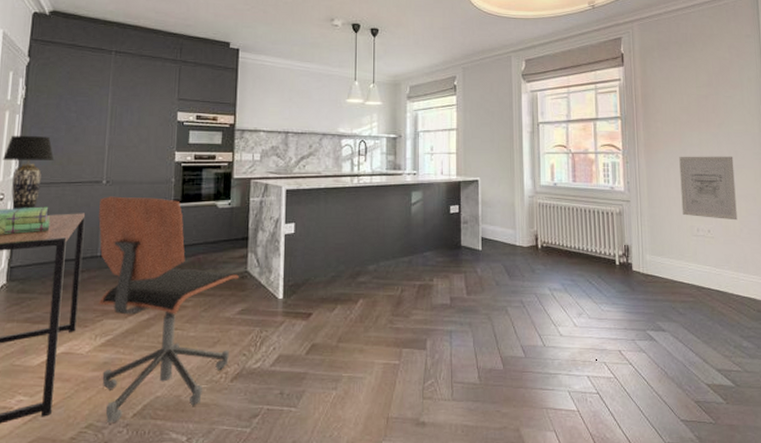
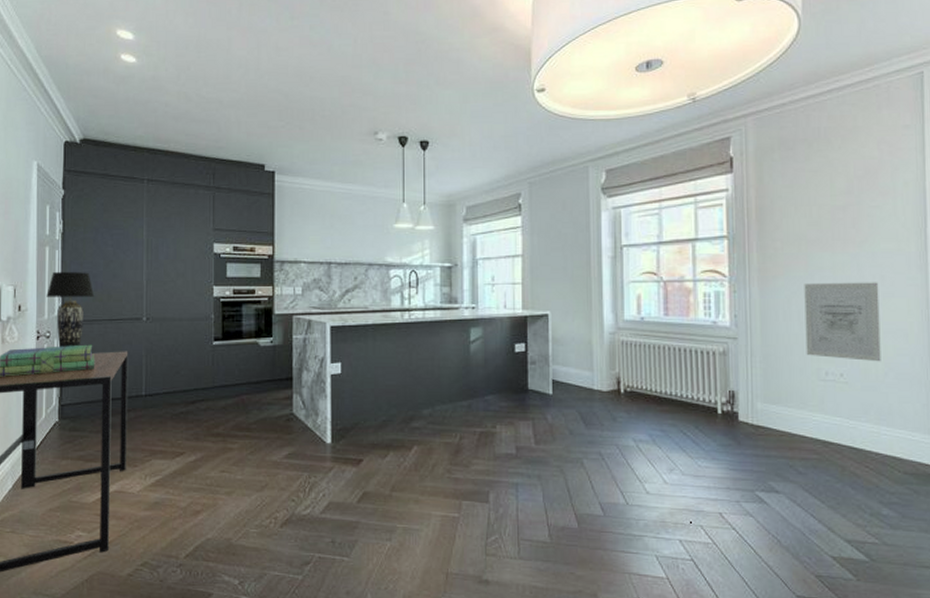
office chair: present [98,196,239,422] -> none [141,334,284,562]

